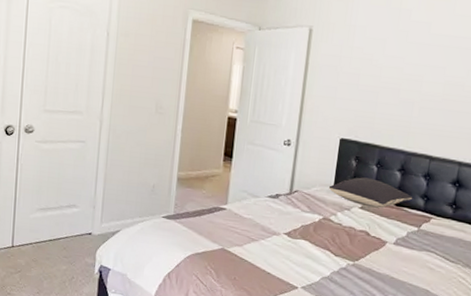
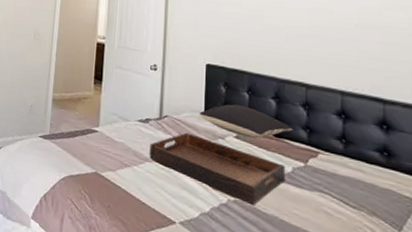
serving tray: none [277,206,402,267] -> present [149,132,286,206]

